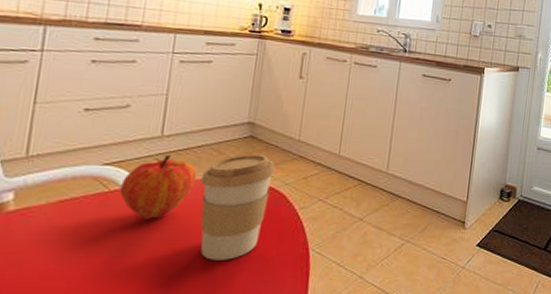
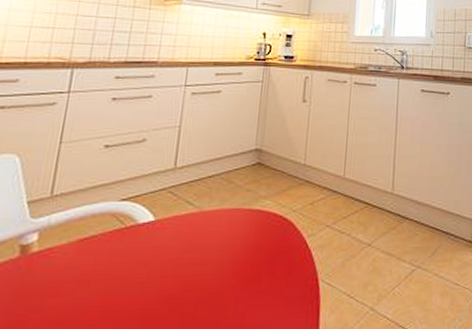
fruit: present [119,154,197,220] -> none [135,186,208,256]
coffee cup: present [201,153,275,260] -> none [211,181,283,296]

